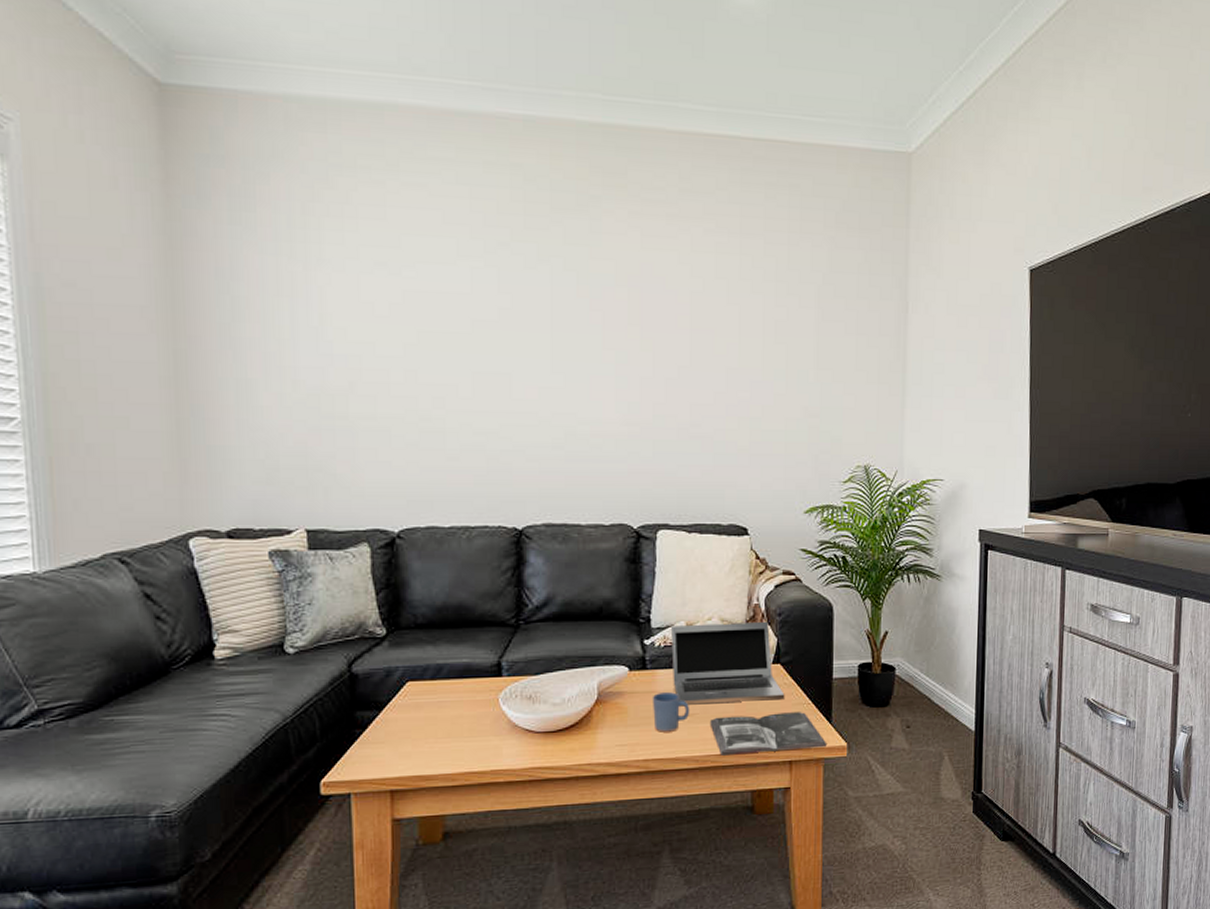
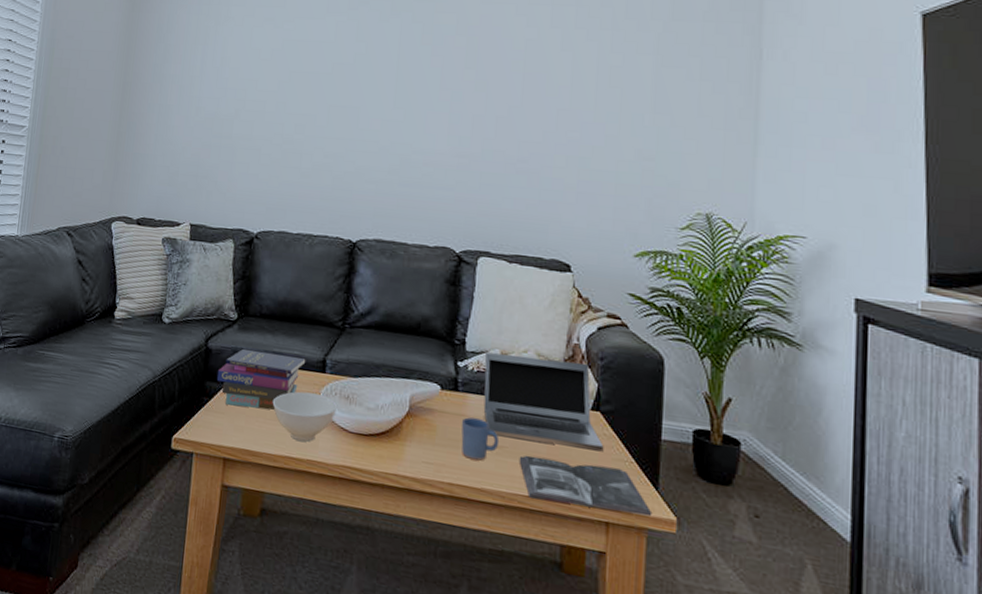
books: none [368,665,478,732] -> present [217,348,306,410]
bowl: none [442,700,520,754] -> present [272,391,338,442]

